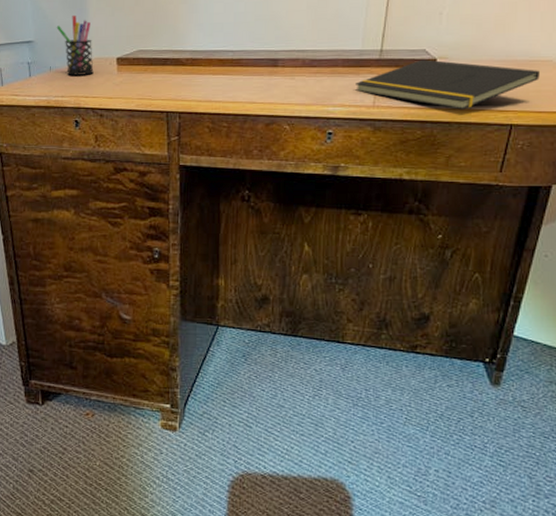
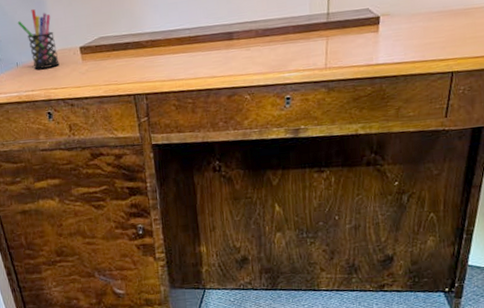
notepad: present [355,59,540,110] -> none [307,17,475,63]

